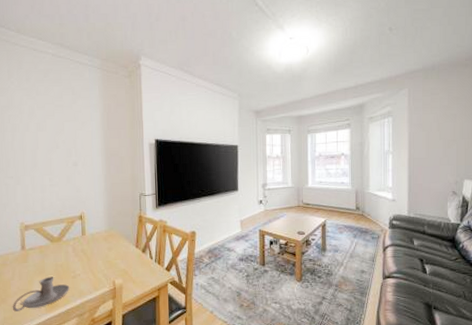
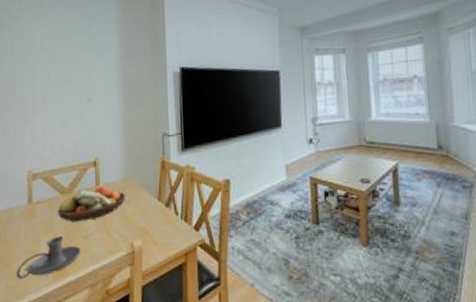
fruit bowl: none [49,236,108,265] -> present [58,187,126,222]

